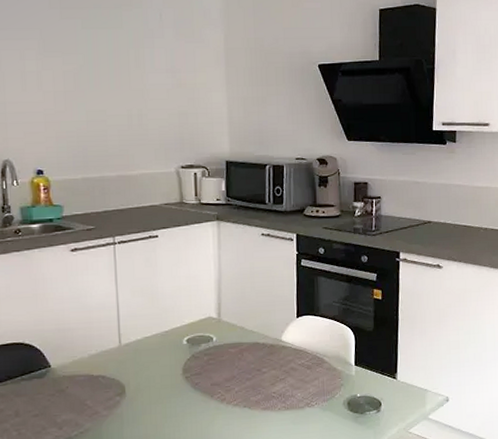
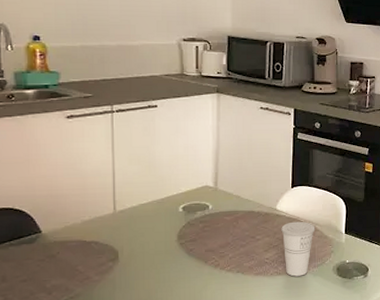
cup: none [287,353,323,412] -> present [281,221,315,277]

